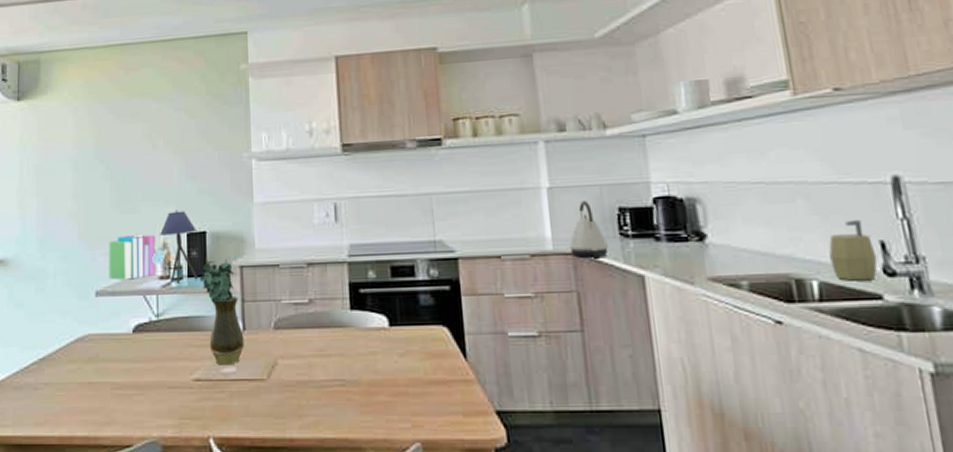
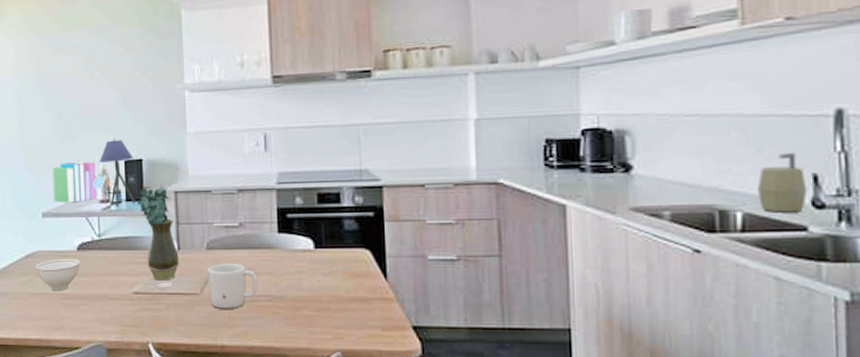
bowl: none [86,341,137,380] -> present [35,258,81,291]
mug: none [274,344,330,396] -> present [207,263,258,309]
kettle: present [569,201,608,259] -> none [493,132,532,189]

